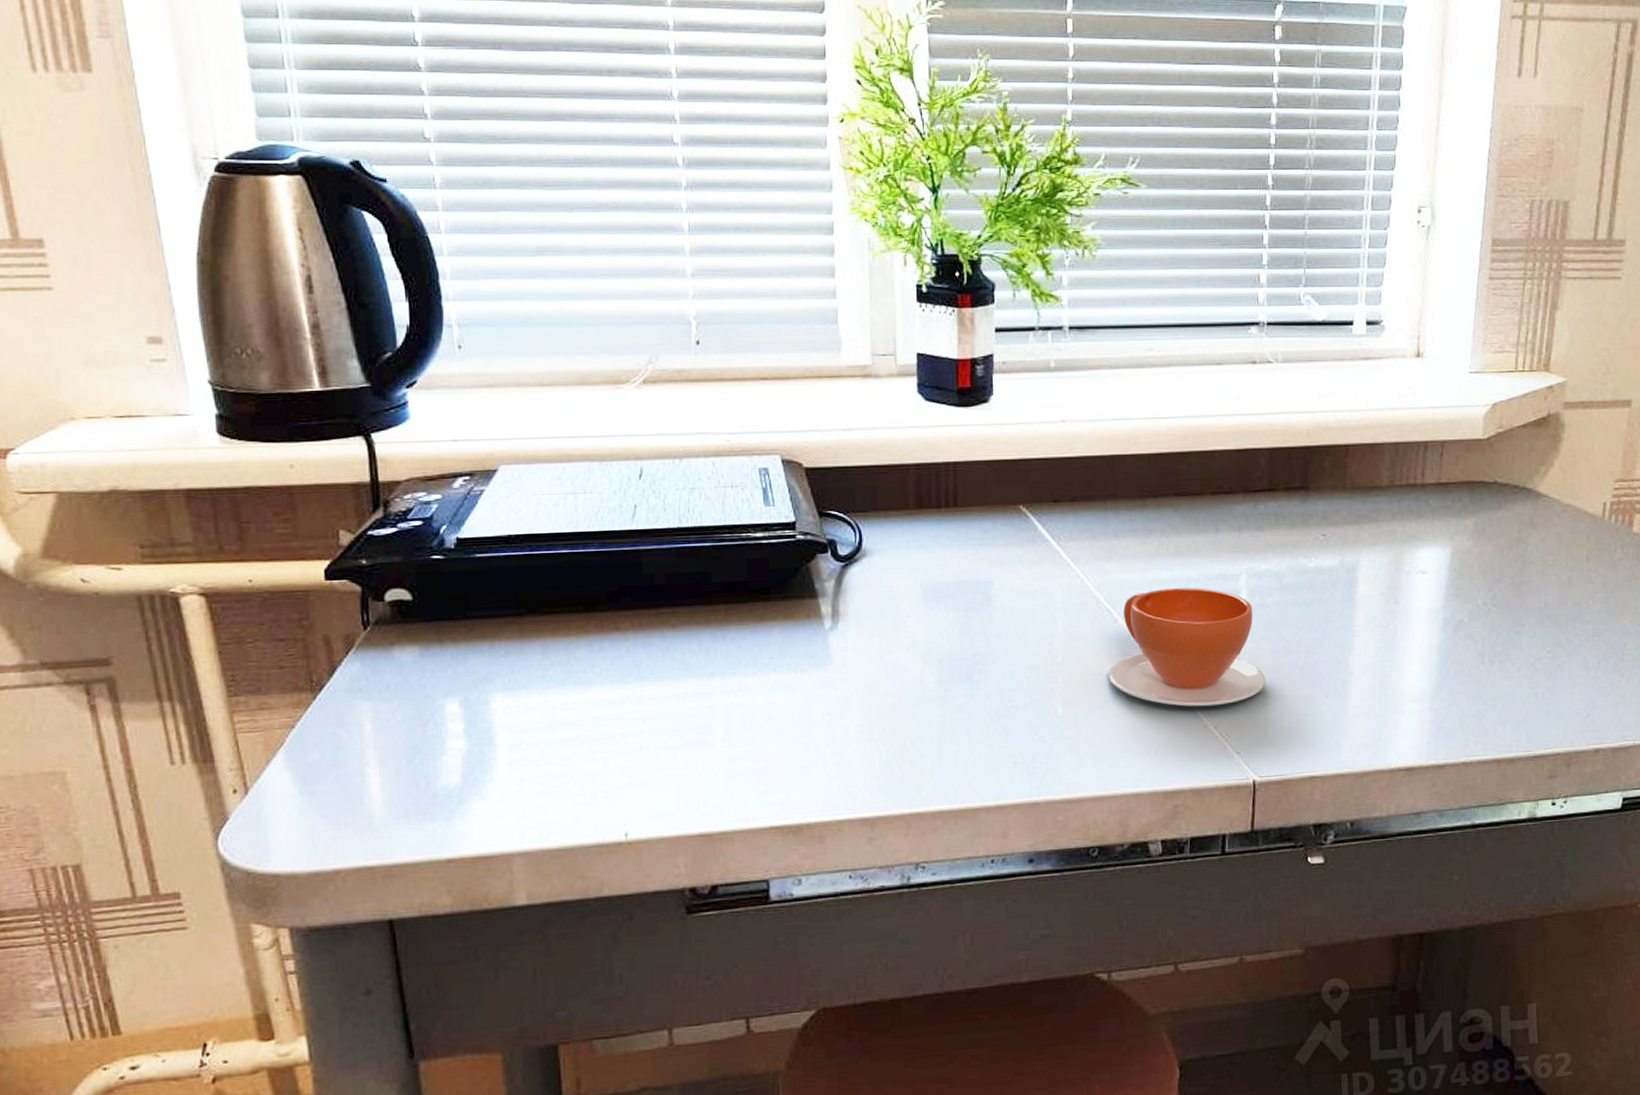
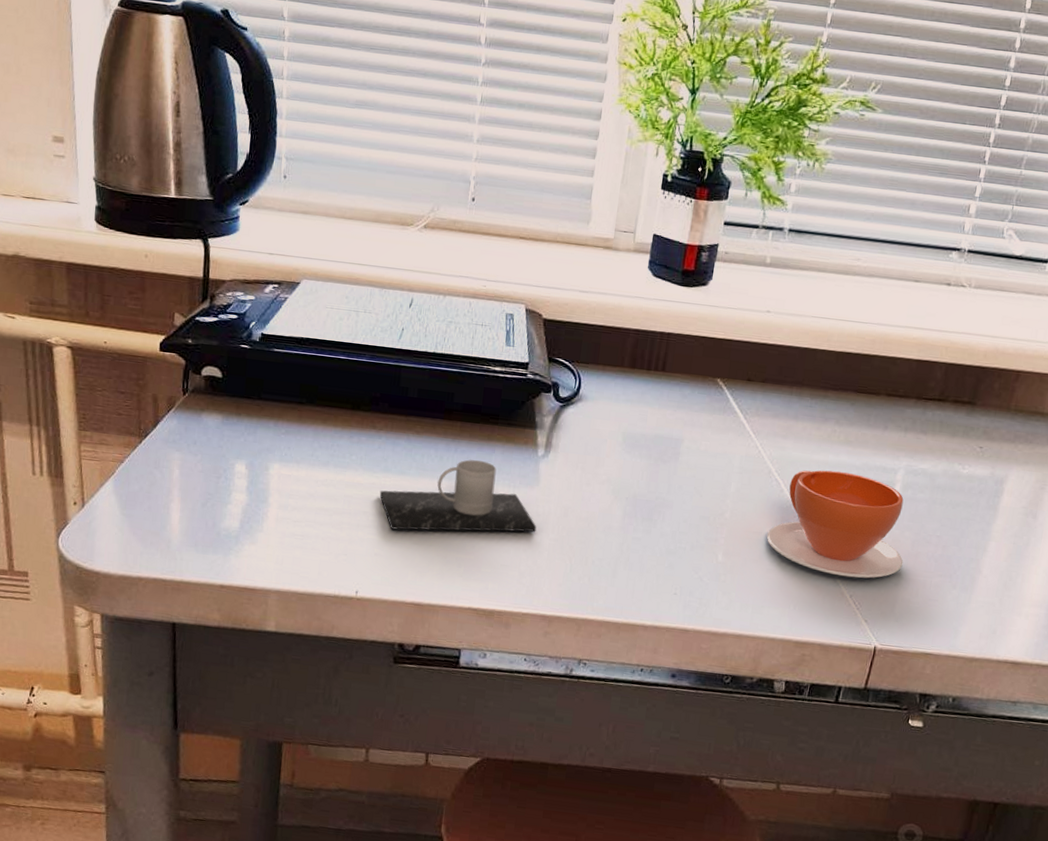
mug: none [636,647,838,749] -> present [379,459,537,532]

